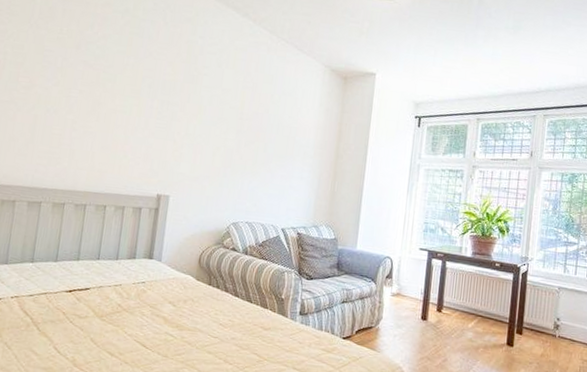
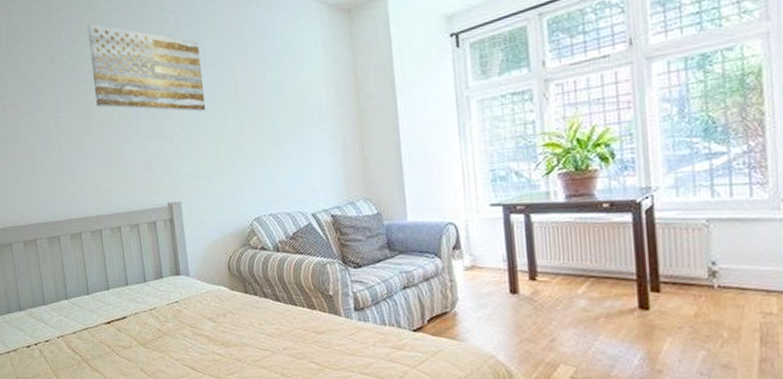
wall art: none [112,26,219,125] -> present [87,23,206,112]

